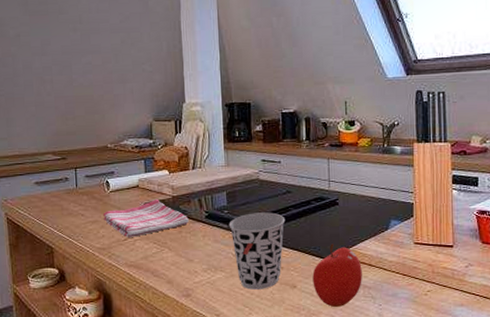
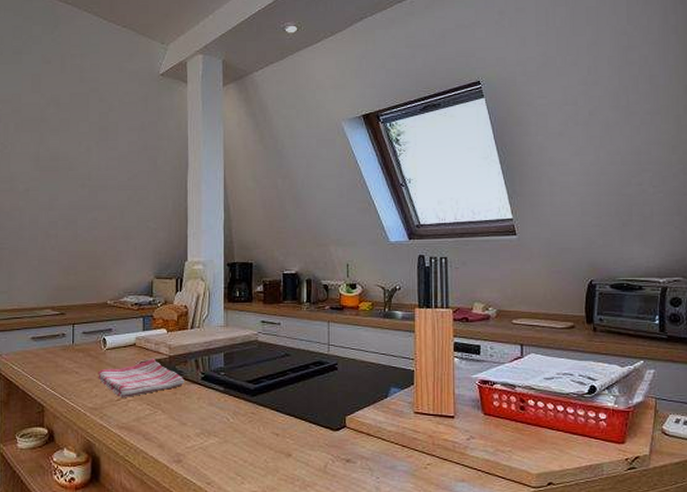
cup: present [229,212,286,290] -> none [225,375,283,457]
fruit: present [312,244,362,308] -> none [308,410,360,479]

